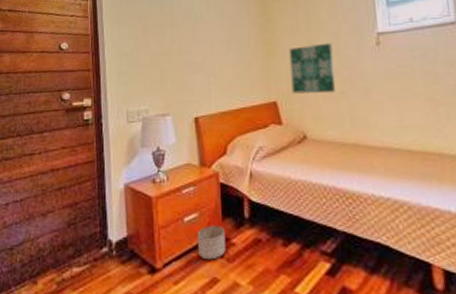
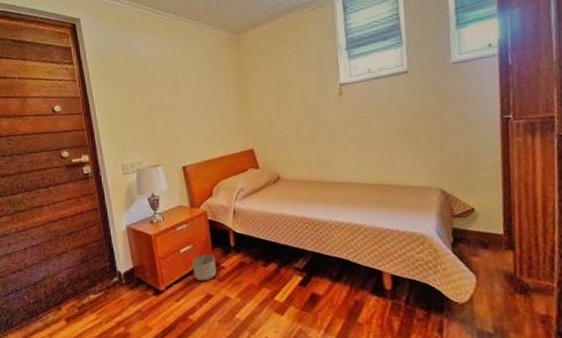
wall art: present [289,42,336,94] -> none [262,94,305,142]

